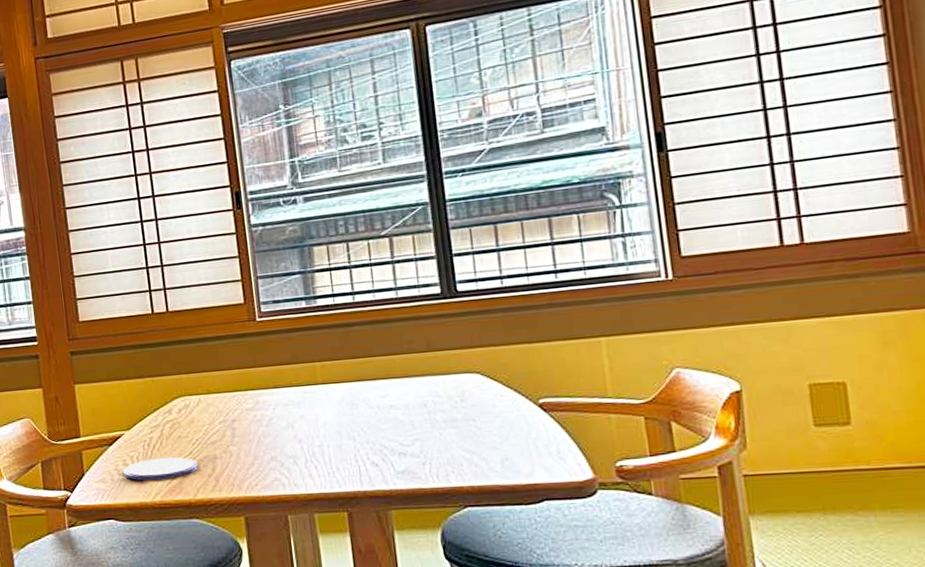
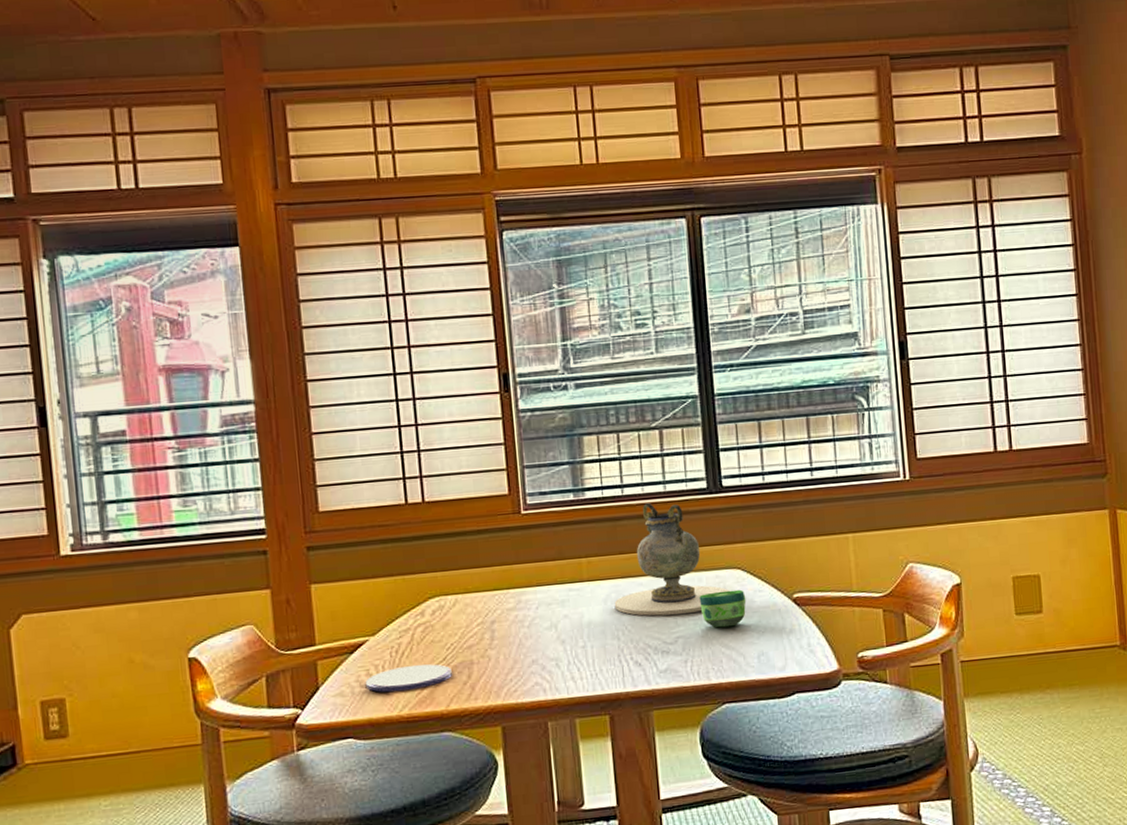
decorative vase: none [349,309,469,419] -> present [614,503,730,616]
cup: none [436,394,487,432] -> present [699,589,747,628]

